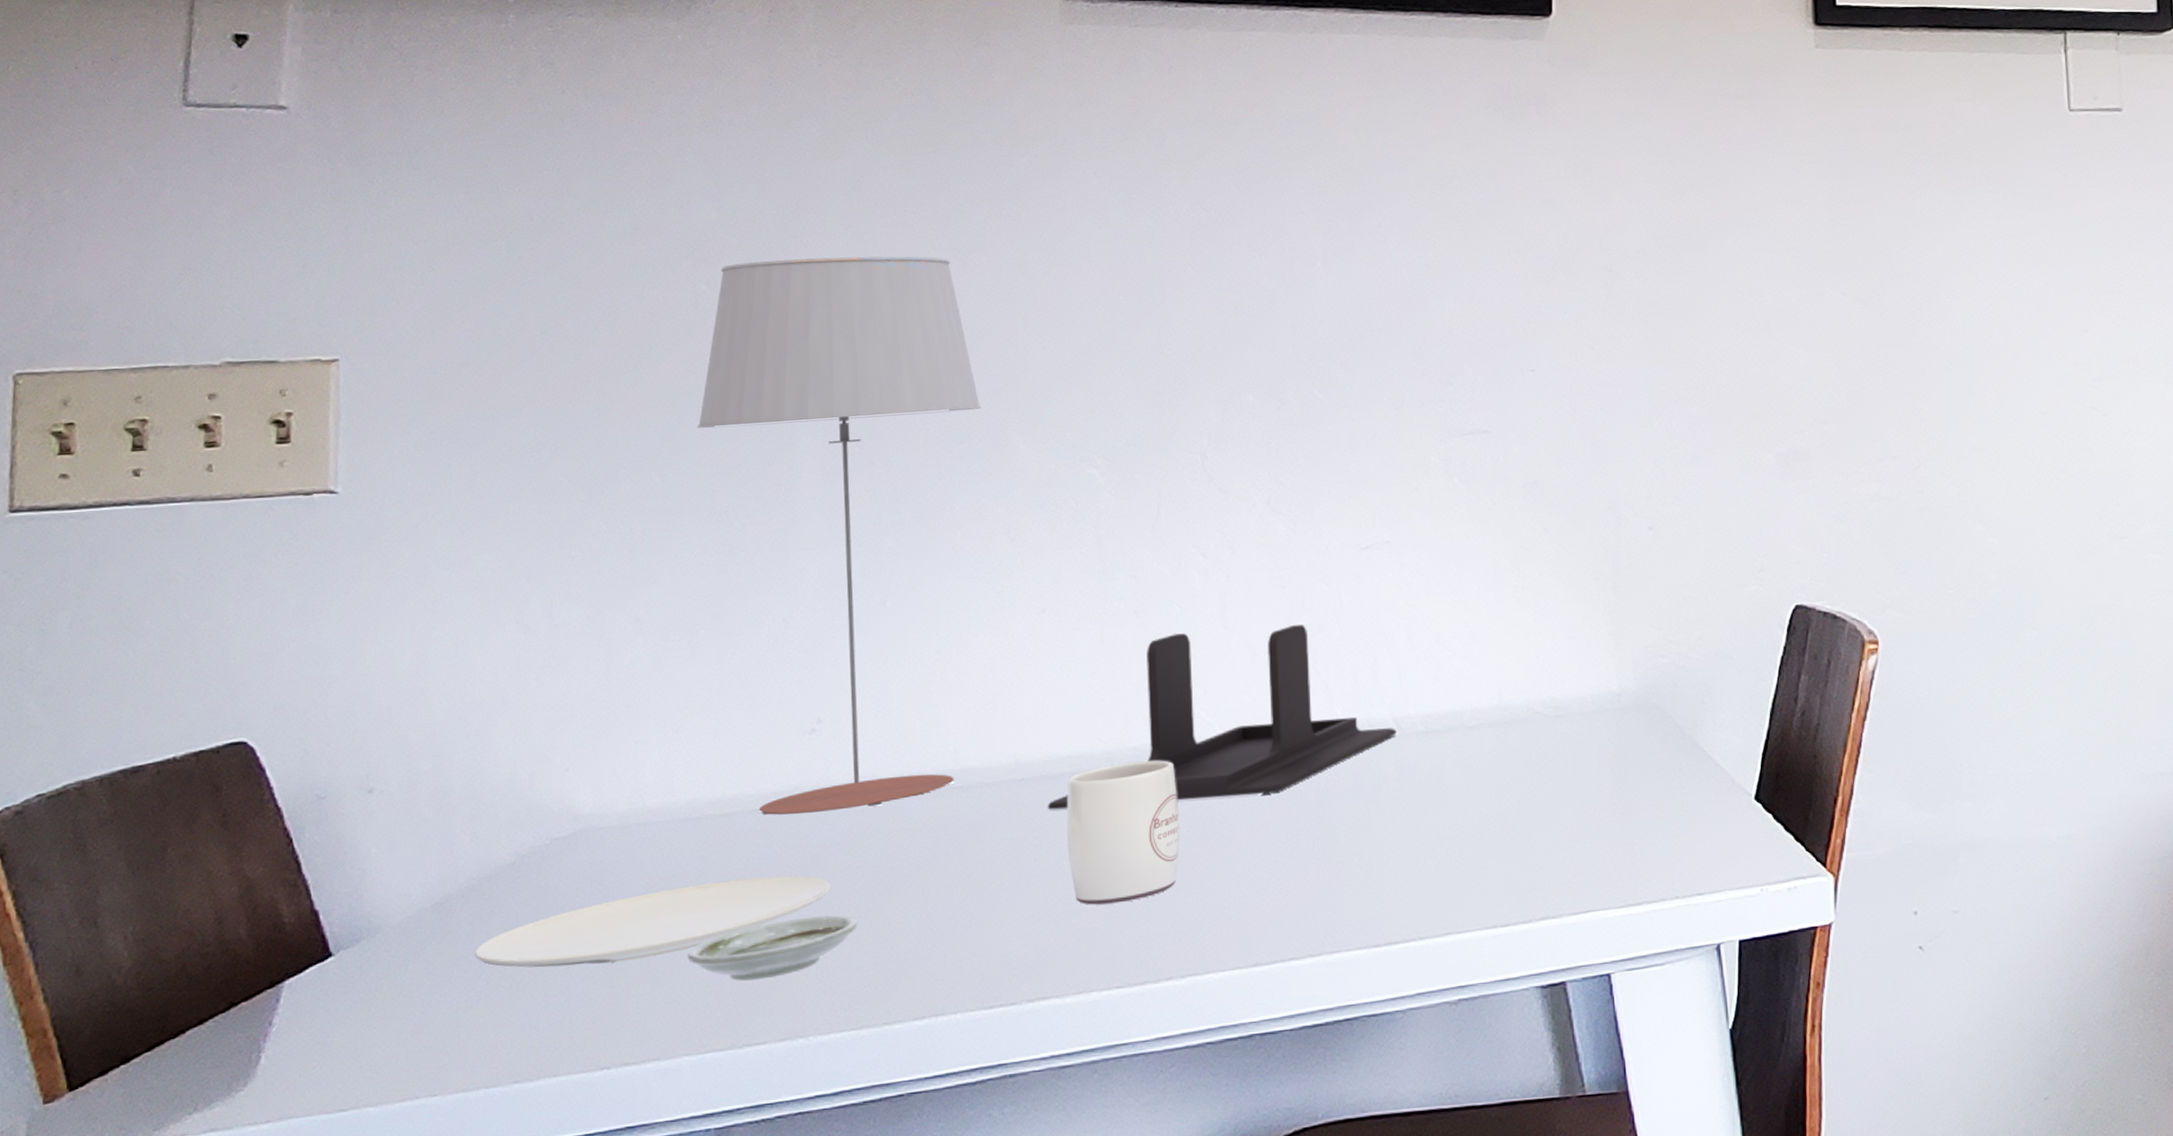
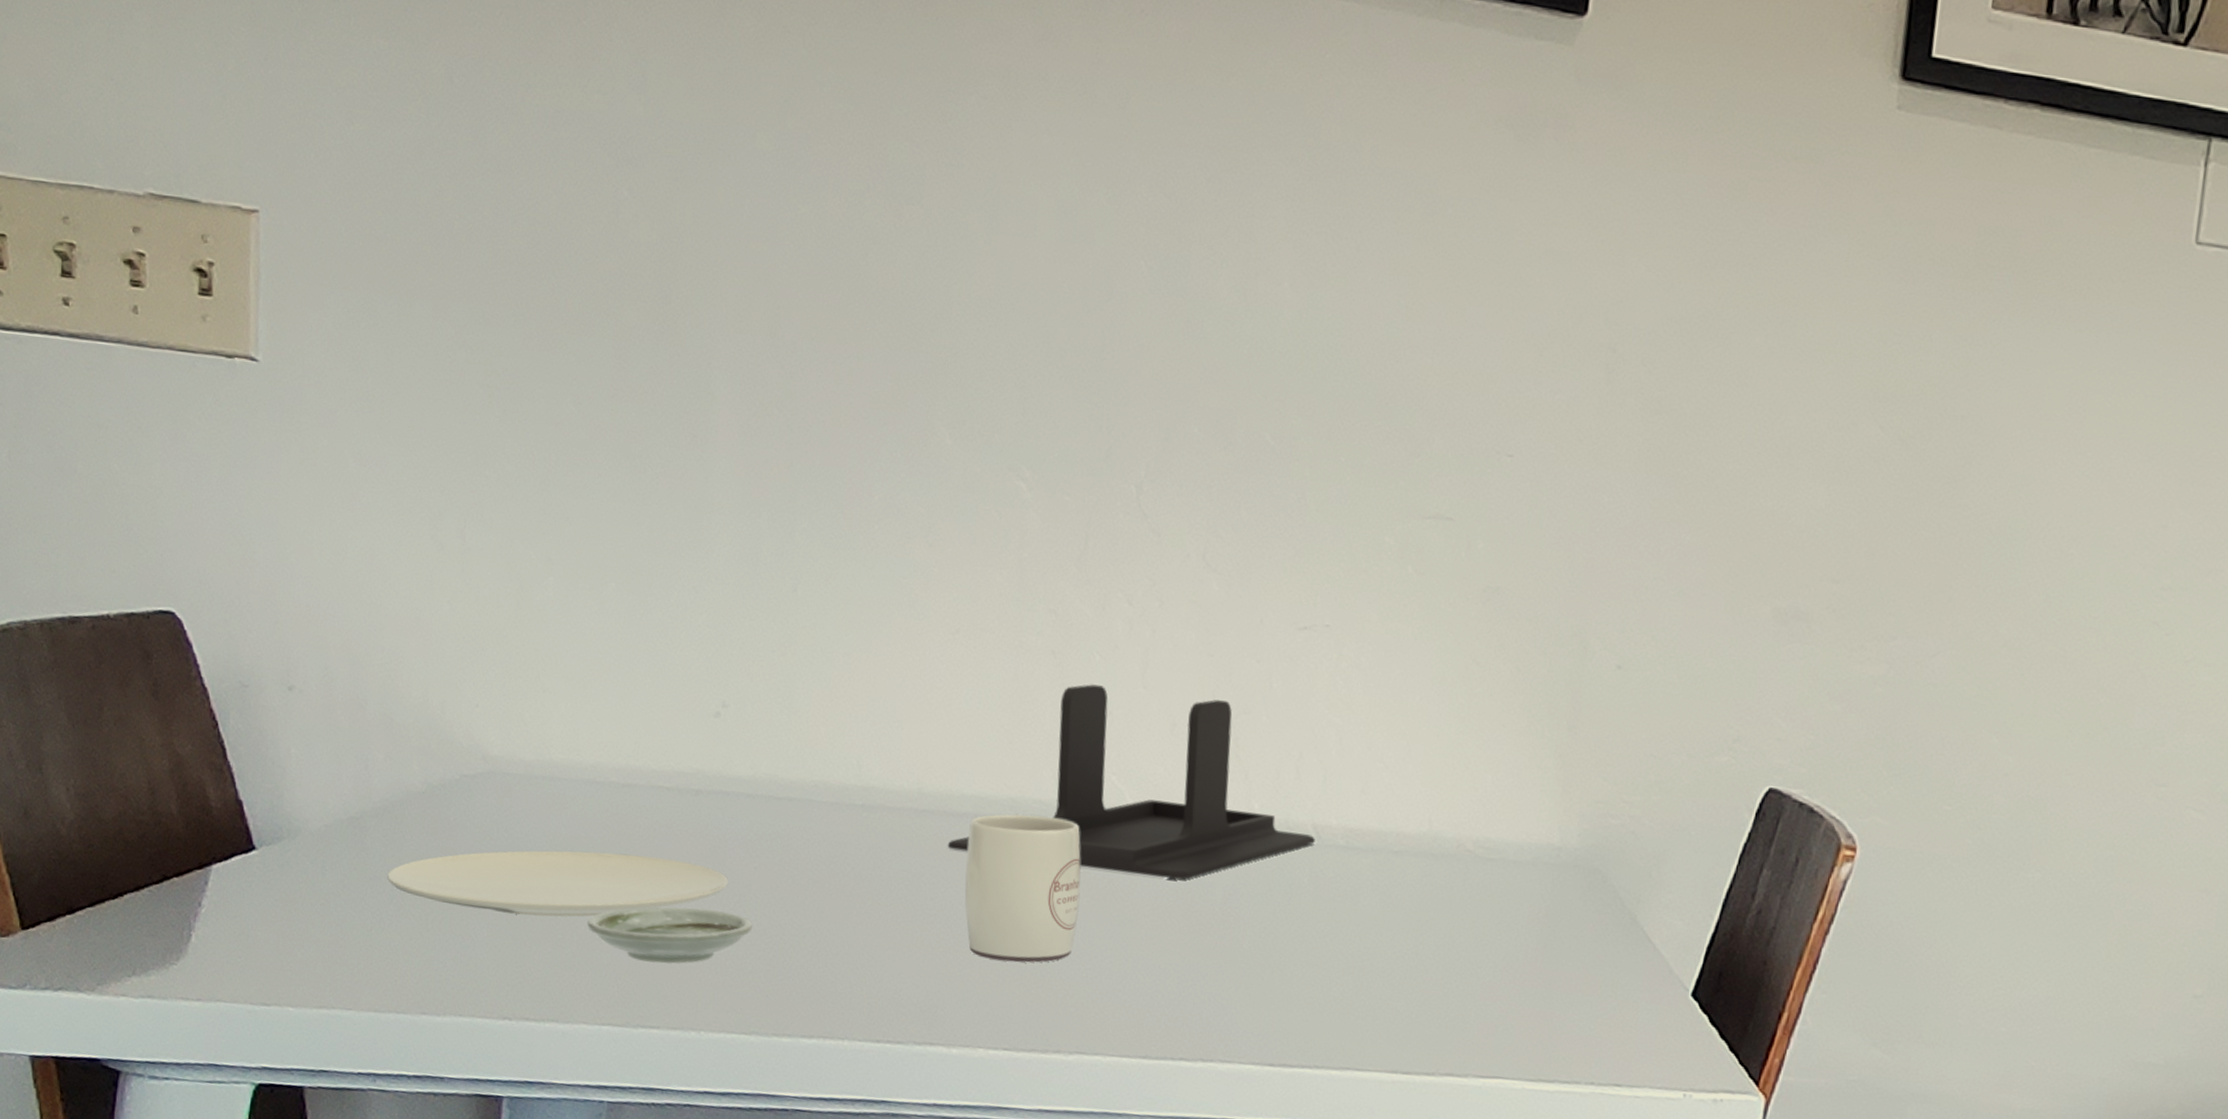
table lamp: present [697,256,982,815] -> none [614,171,908,808]

